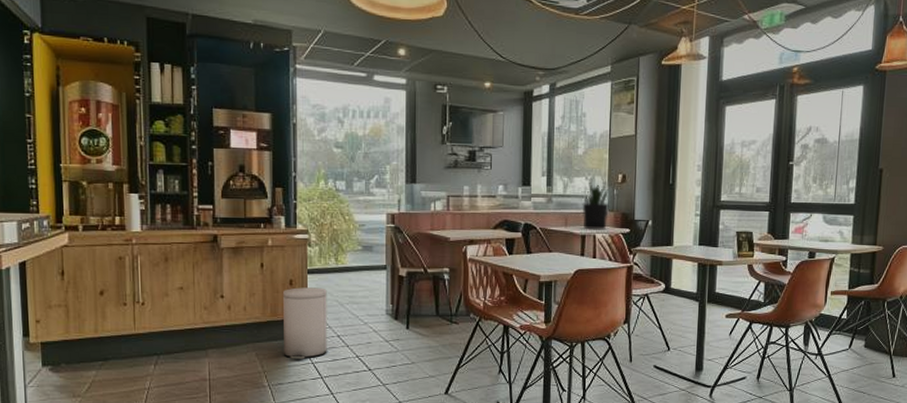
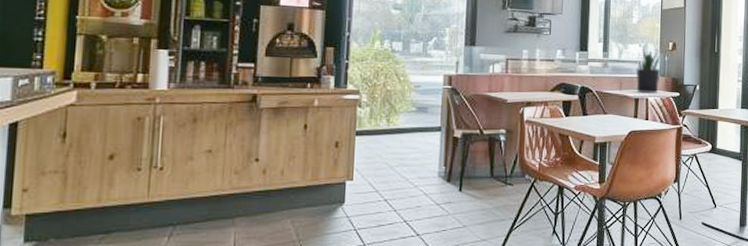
pedal bin: present [282,287,327,359] -> none [323,150,376,226]

